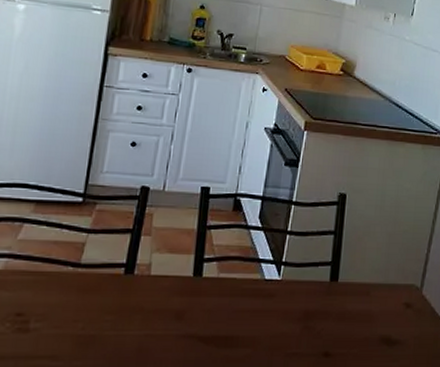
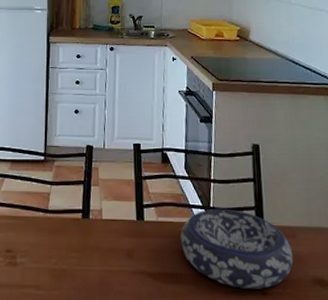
decorative bowl: none [242,263,364,351] -> present [180,208,293,289]

